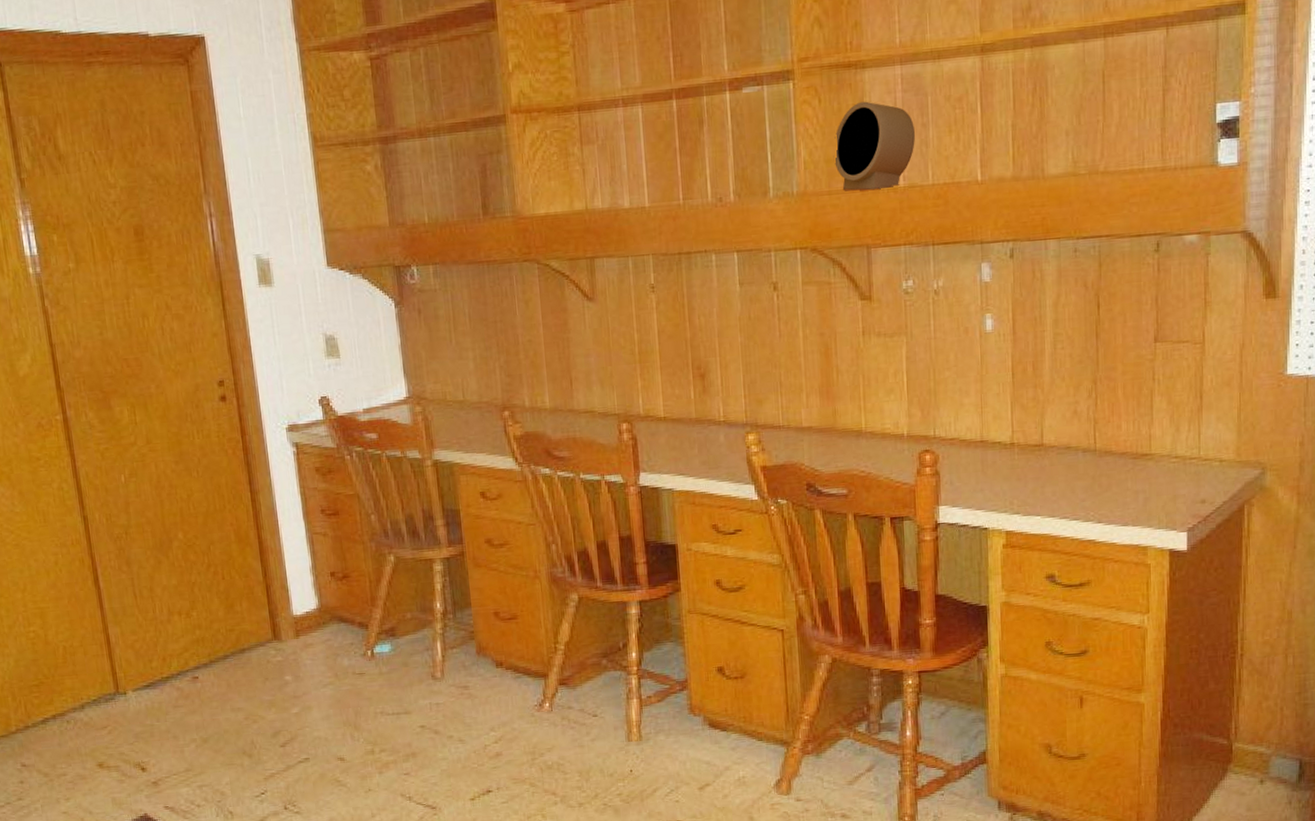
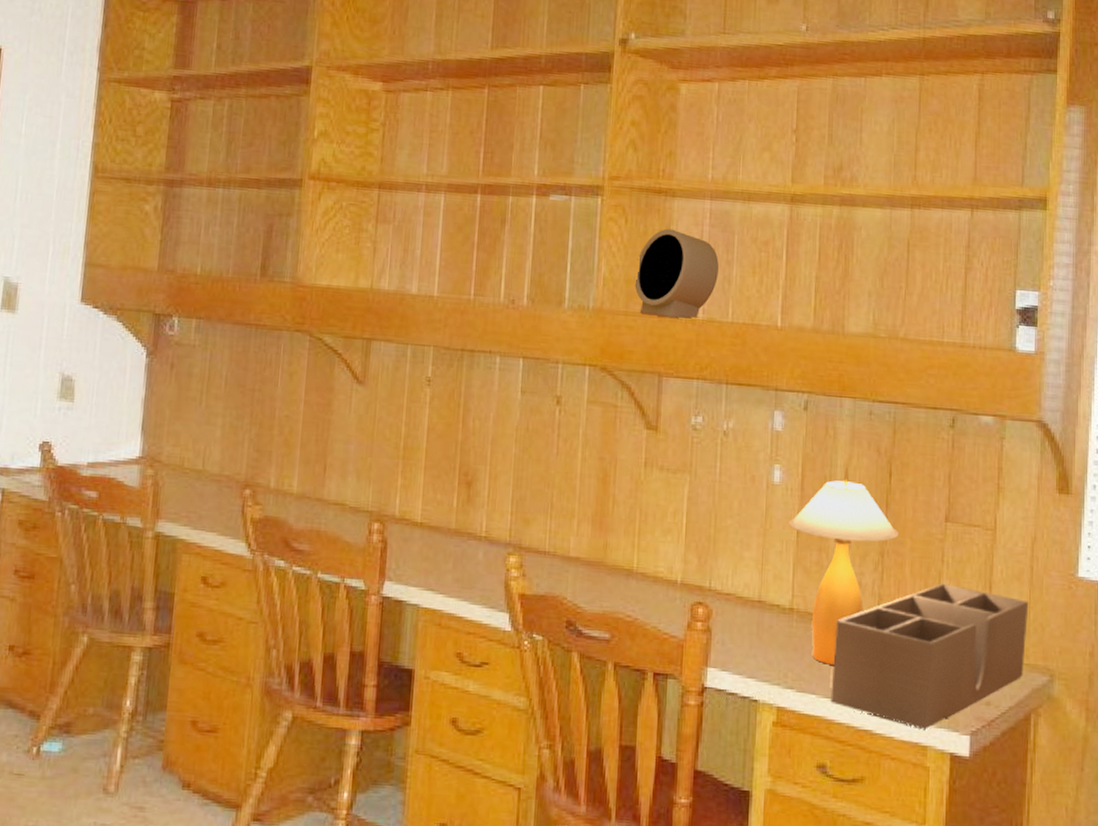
table lamp: none [1004,307,1110,488] -> present [789,468,899,665]
desk organizer: none [1054,399,1240,533] -> present [830,583,1029,730]

